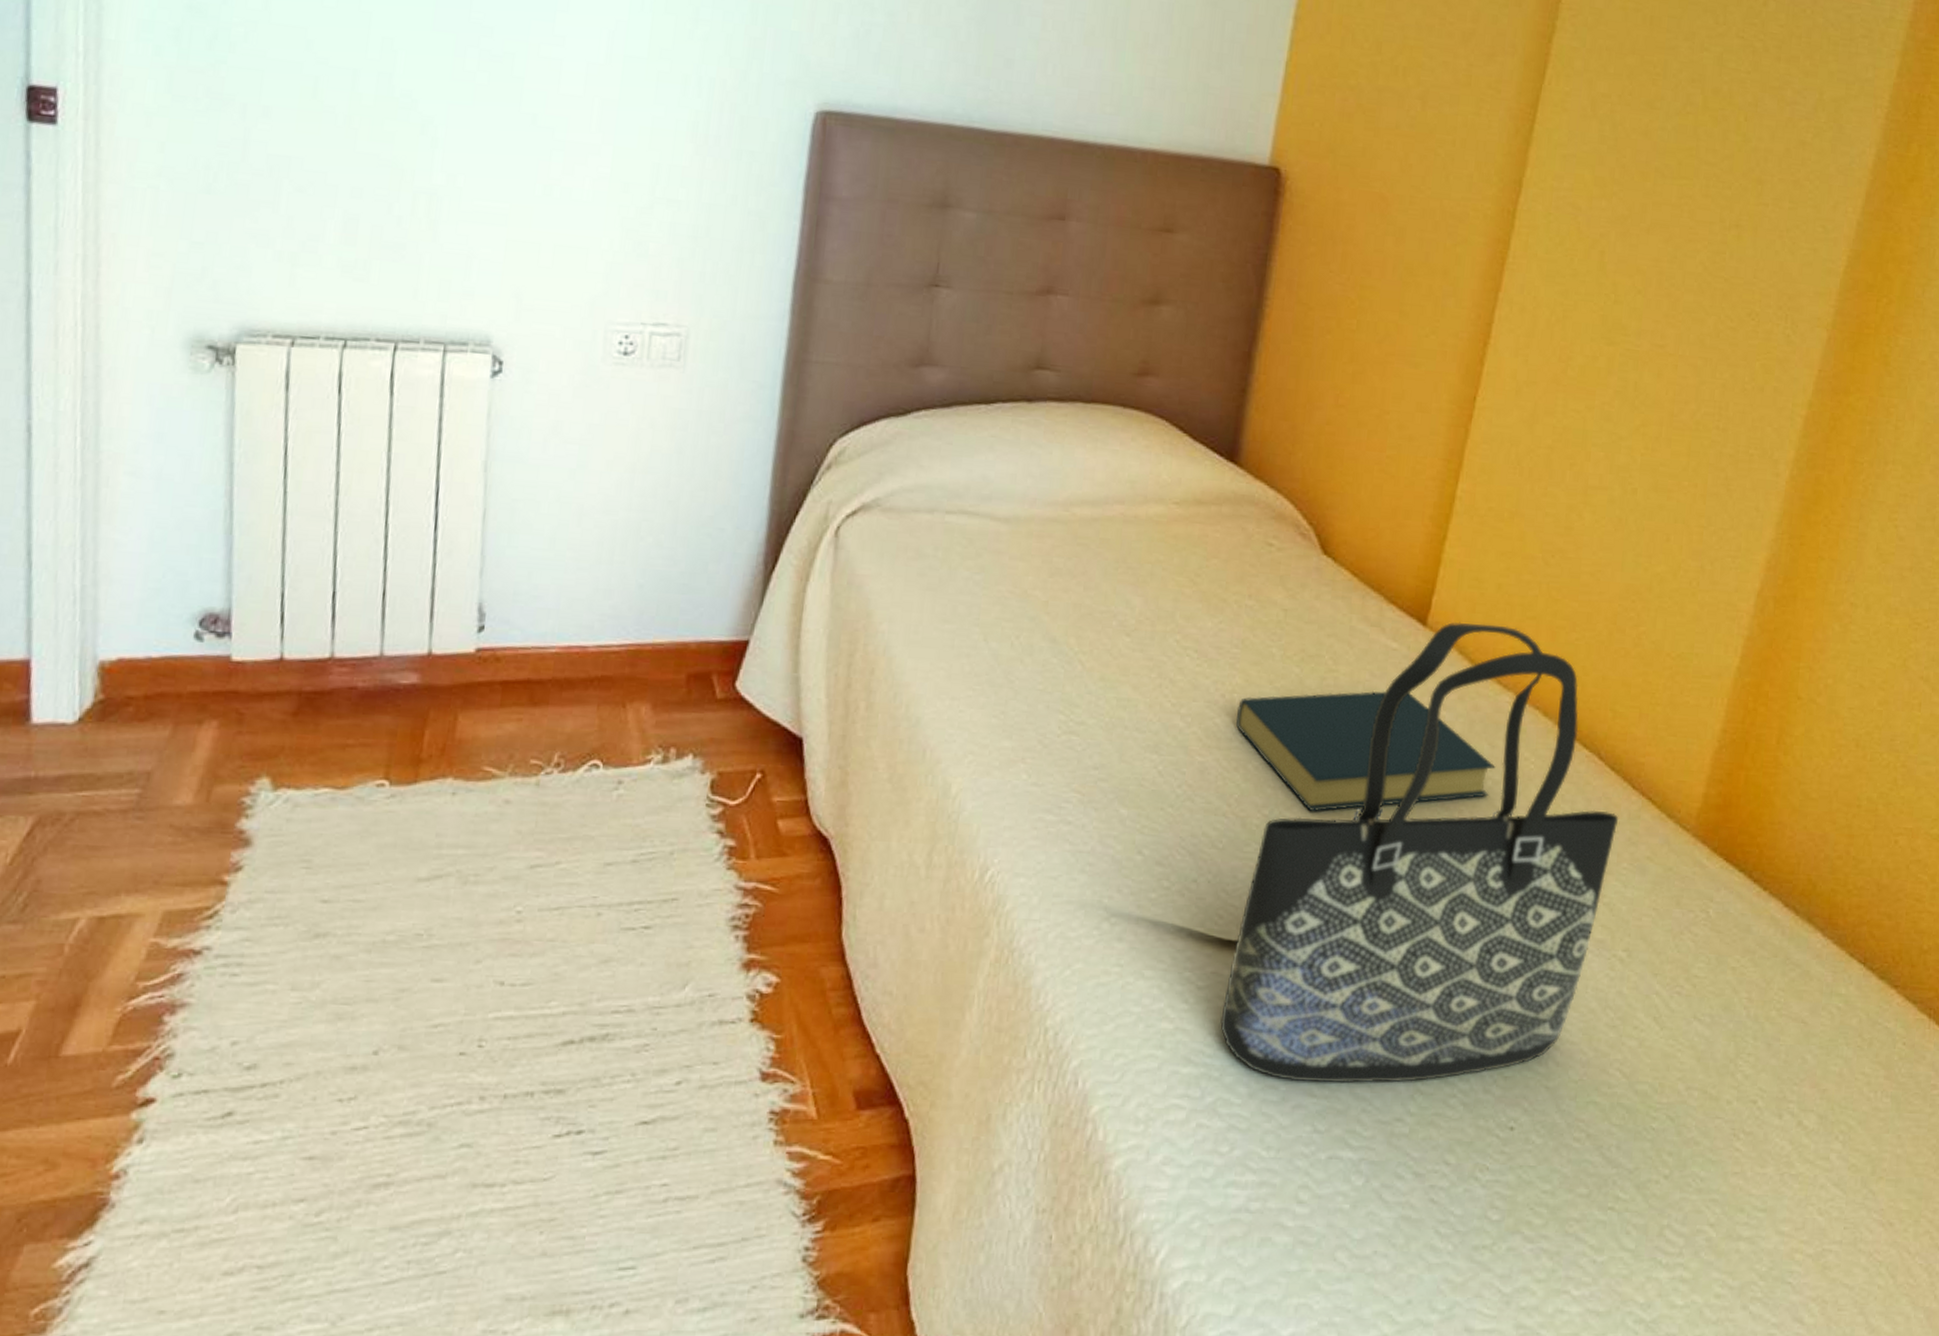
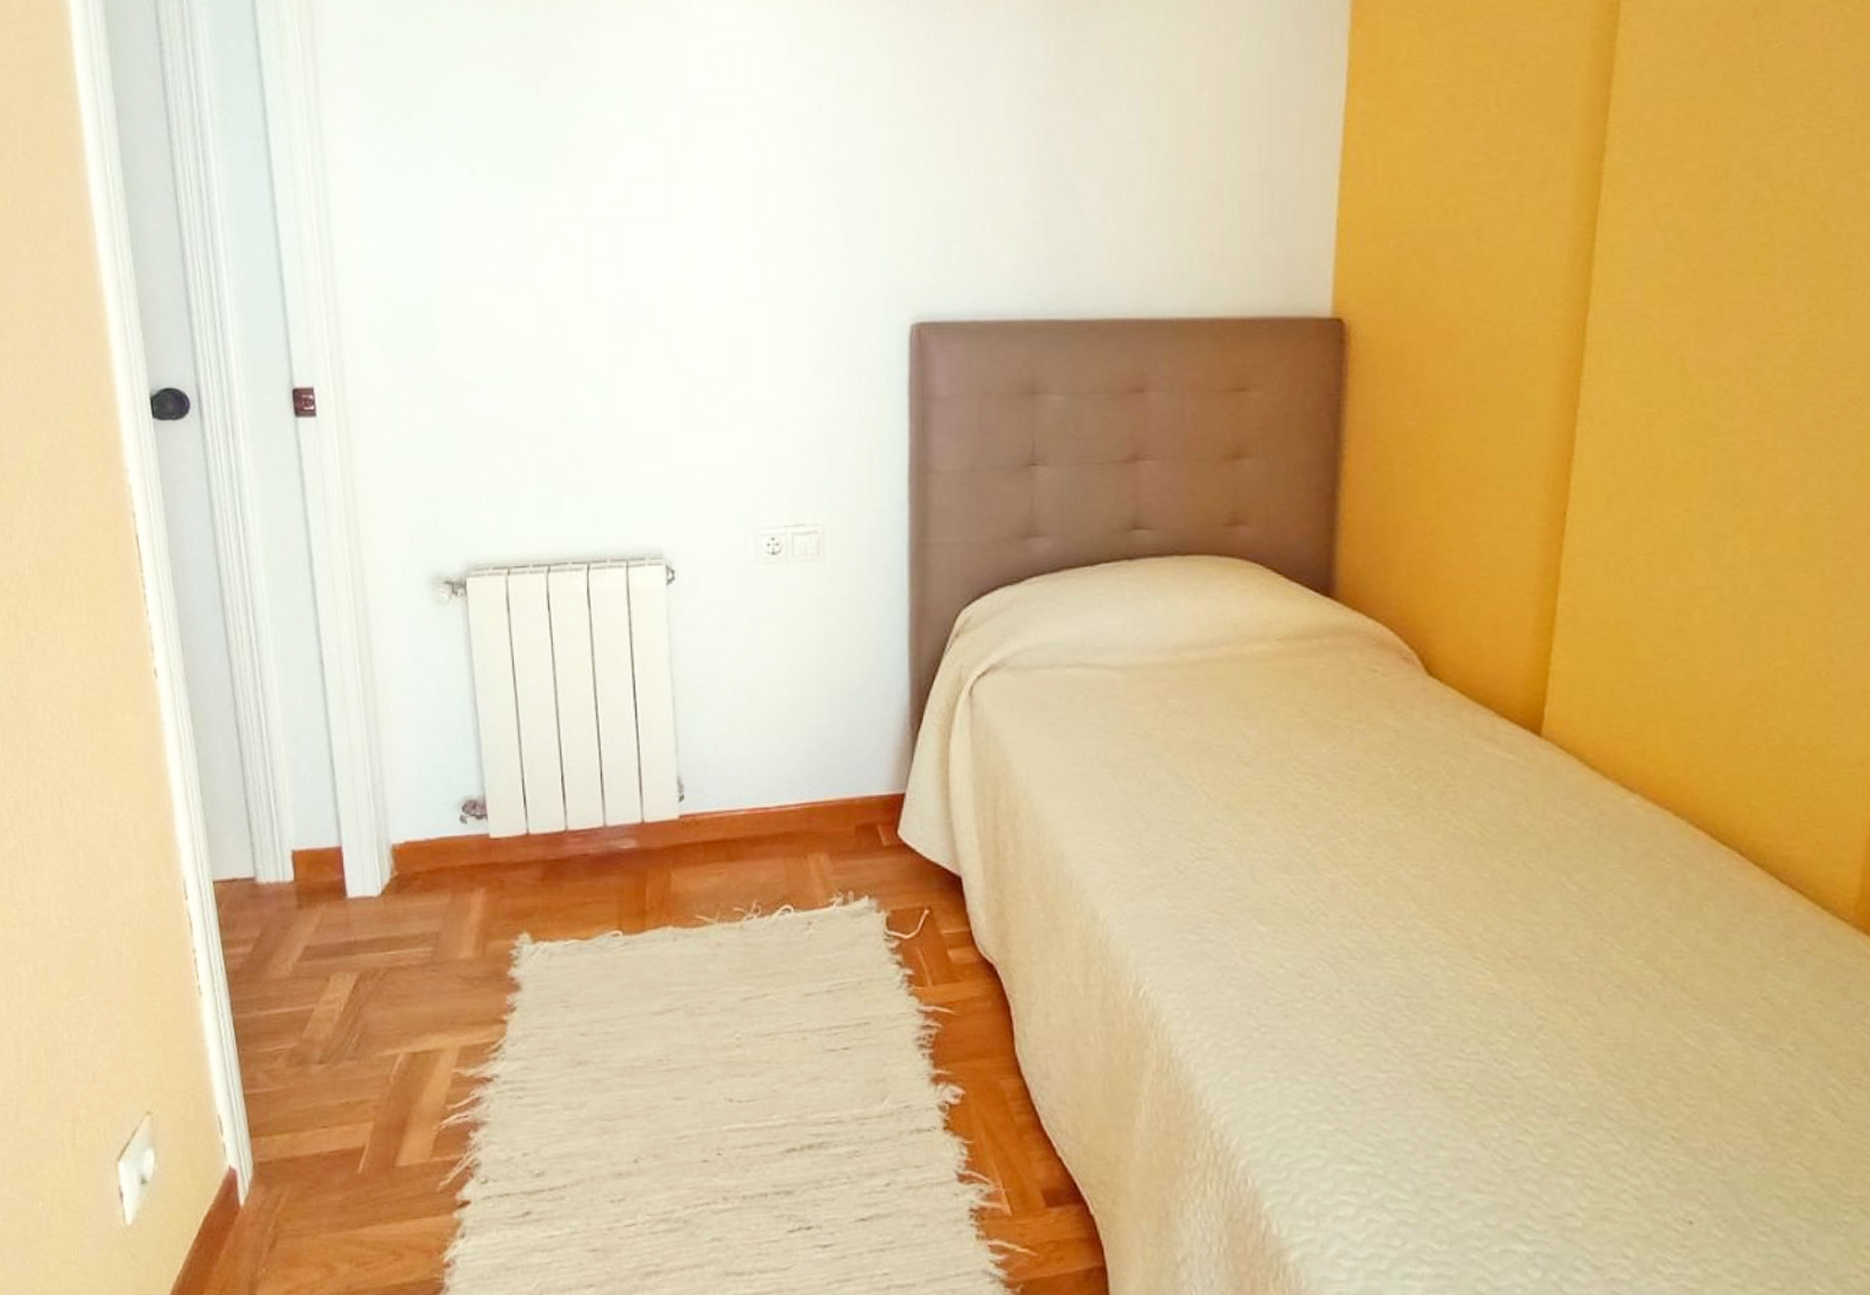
tote bag: present [1220,622,1619,1084] -> none [1378,730,1769,1180]
hardback book: present [1236,691,1495,812] -> none [1360,802,1630,921]

